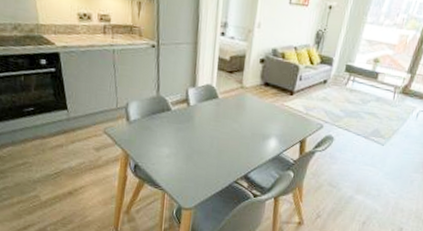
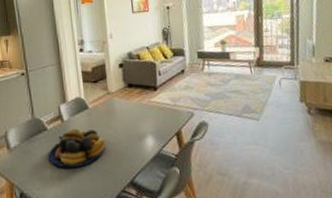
fruit bowl: none [167,115,229,153] -> present [48,128,106,169]

